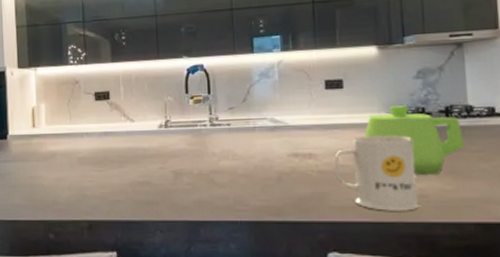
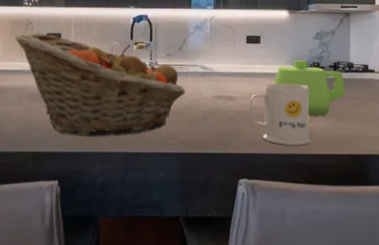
fruit basket: none [62,92,254,203] -> present [15,32,186,136]

